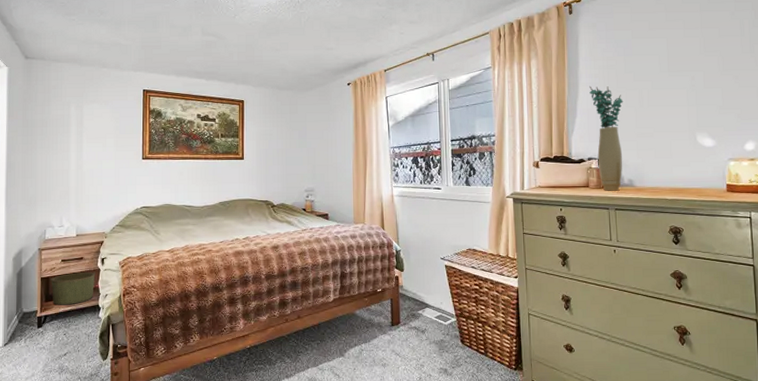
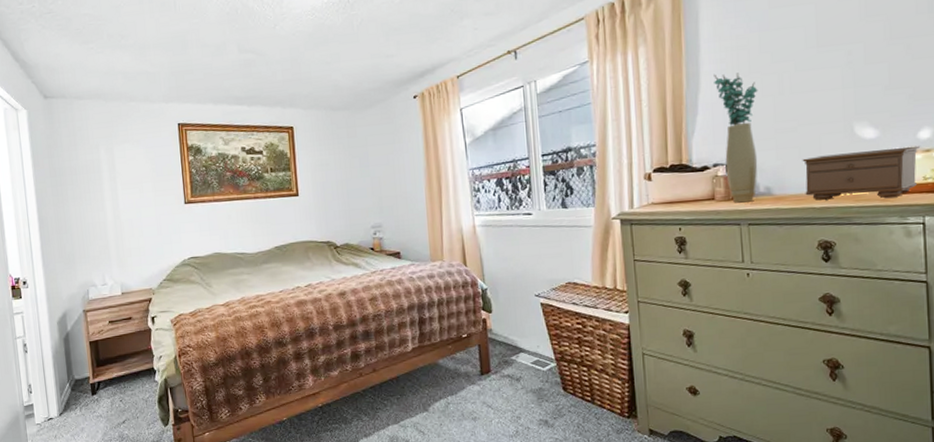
basket: present [49,271,96,305] -> none [98,331,147,371]
jewelry box: none [657,155,747,195] -> present [802,145,921,200]

